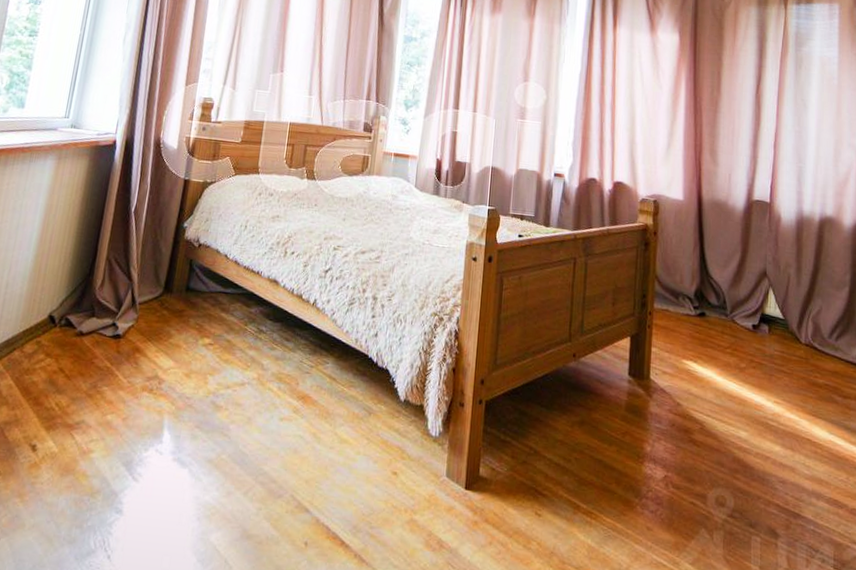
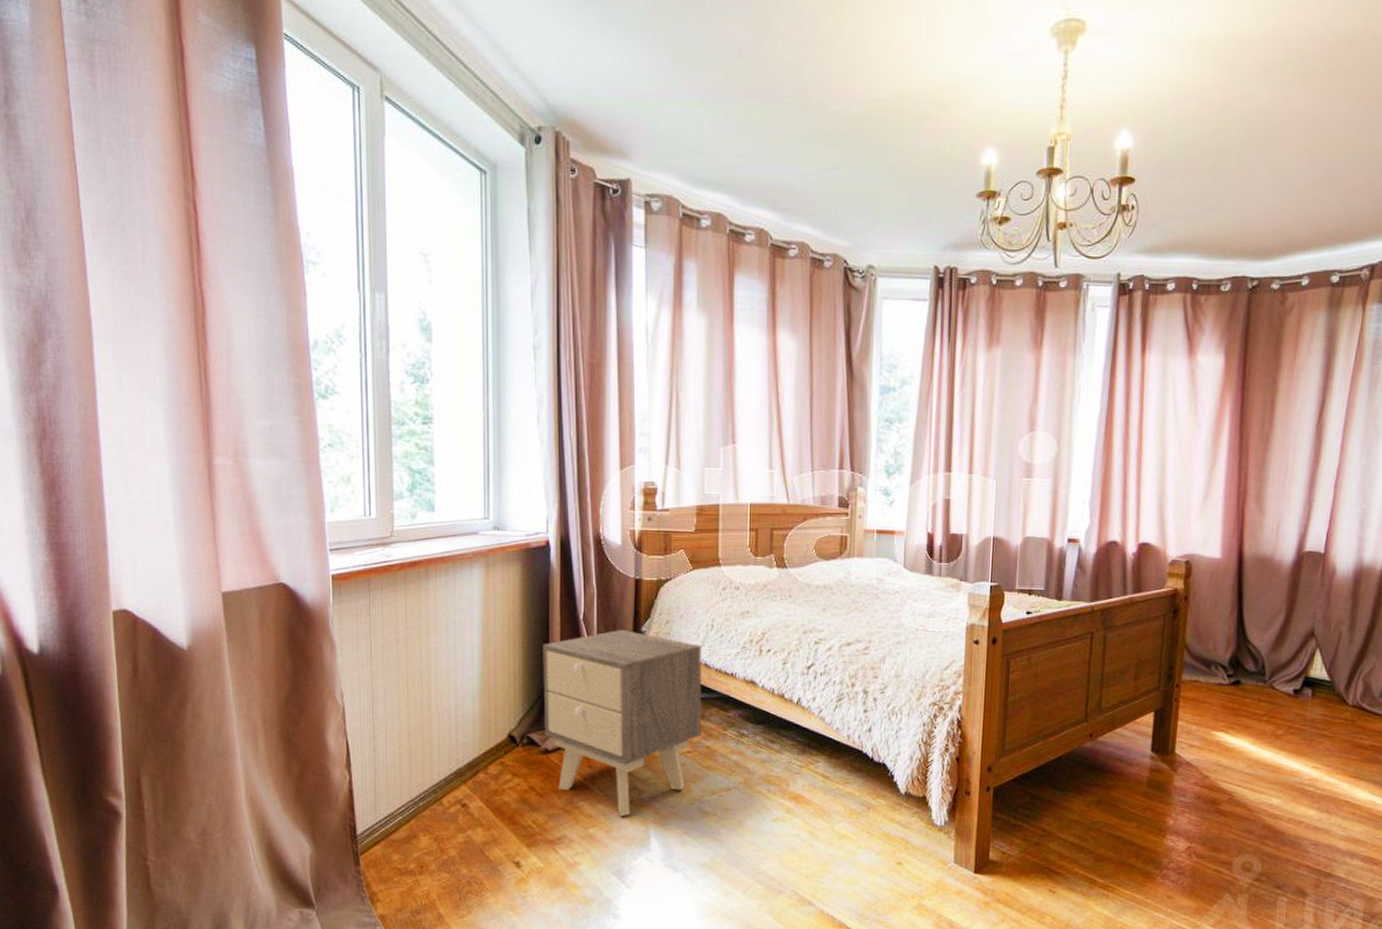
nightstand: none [82,223,234,405] -> present [543,629,702,816]

